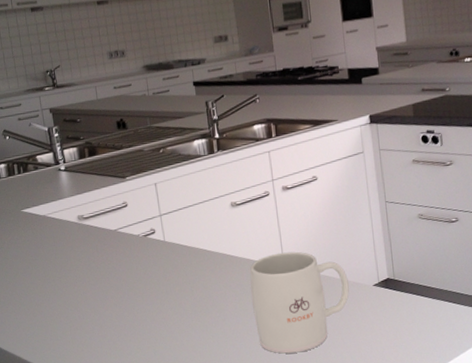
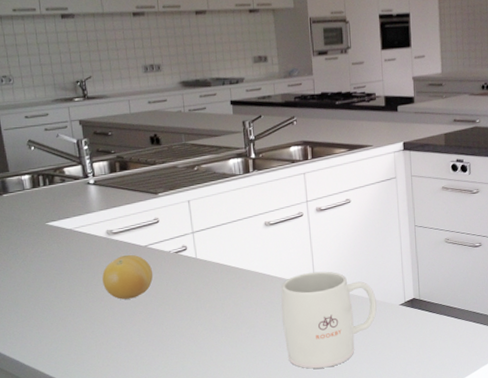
fruit: none [75,239,124,284] -> present [102,254,154,300]

